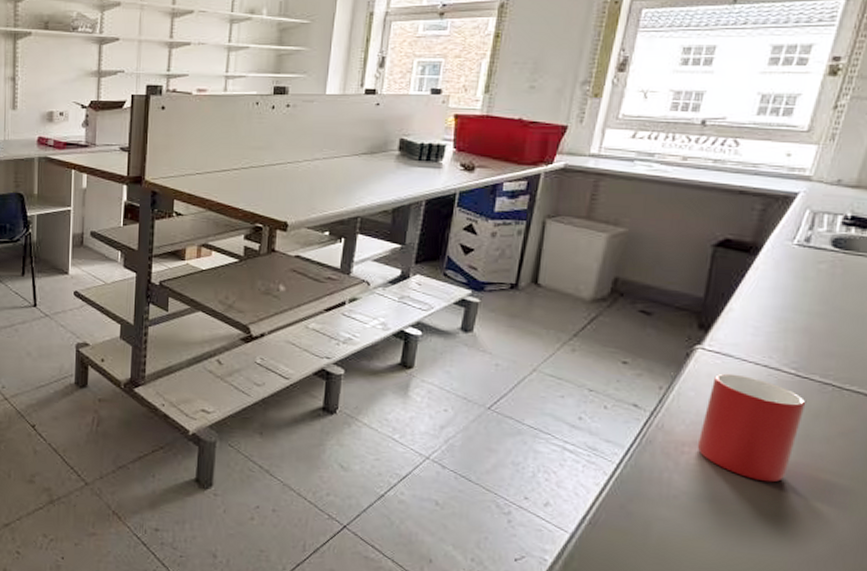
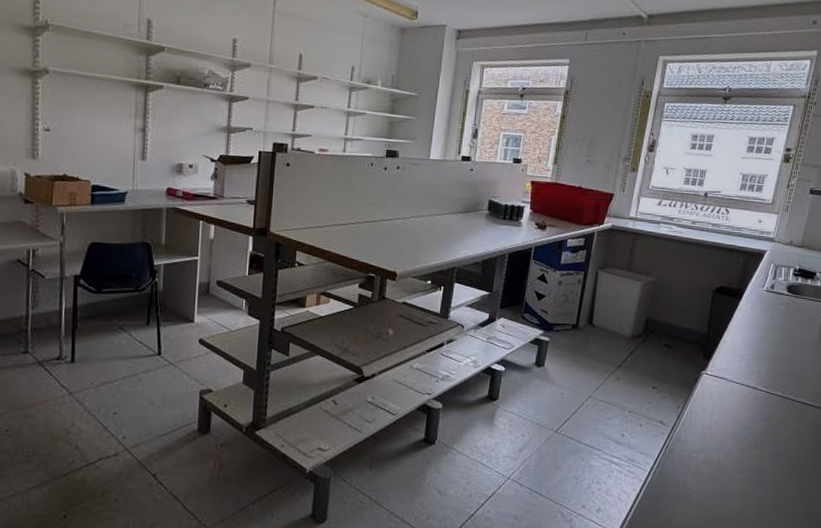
cup: present [697,373,806,483] -> none [703,393,773,478]

